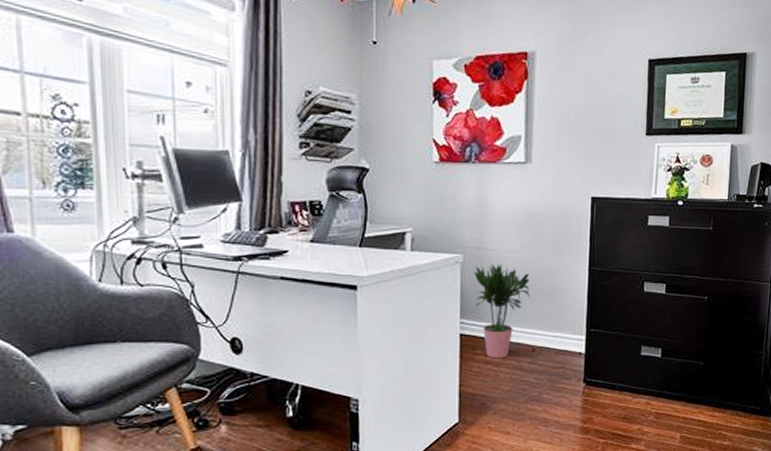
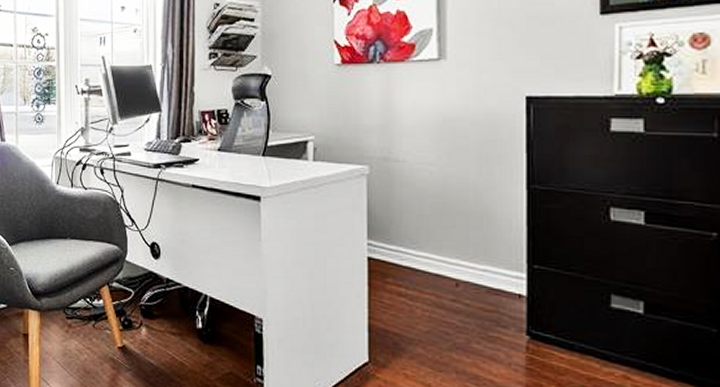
potted plant: present [474,263,530,359] -> none [382,177,449,292]

